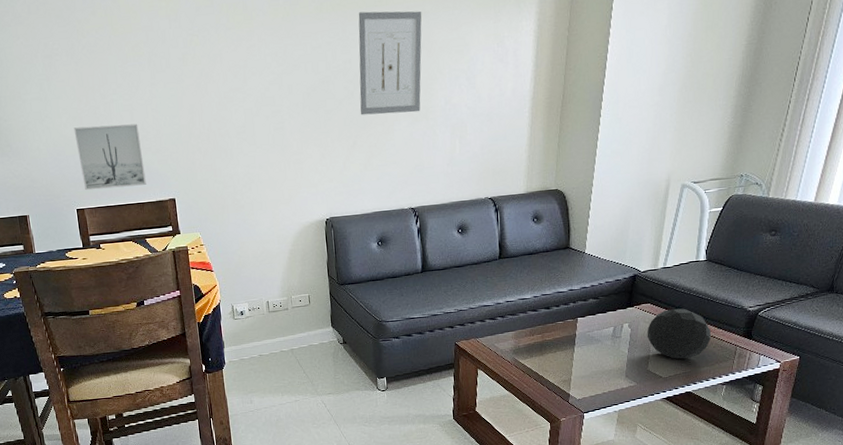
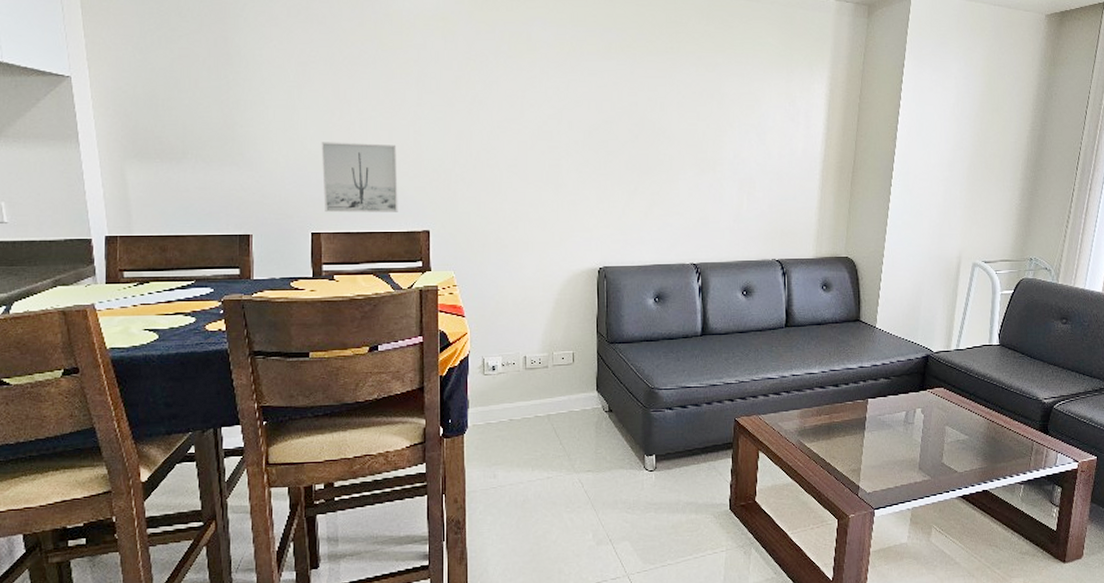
wall art: present [358,11,422,116] -> none [644,56,714,163]
decorative orb: present [647,308,711,359] -> none [940,395,1007,453]

